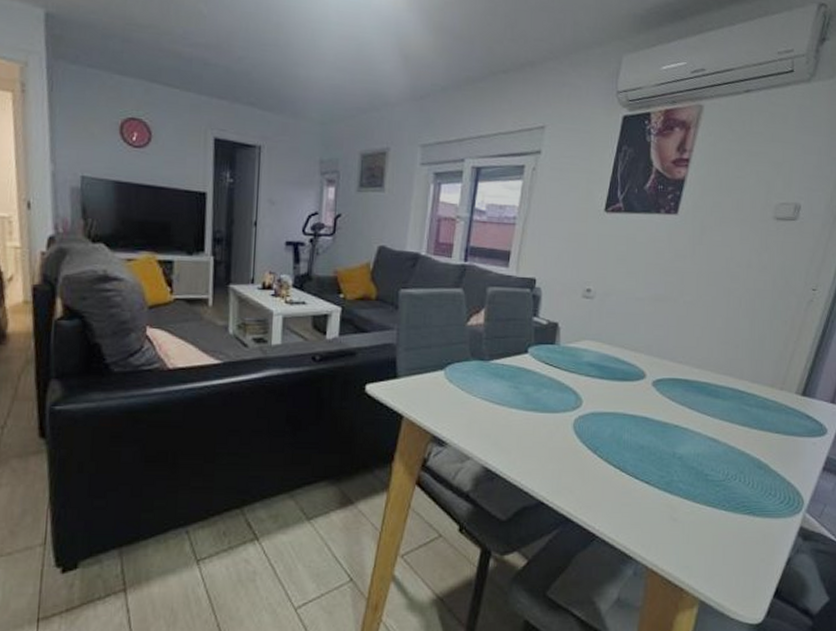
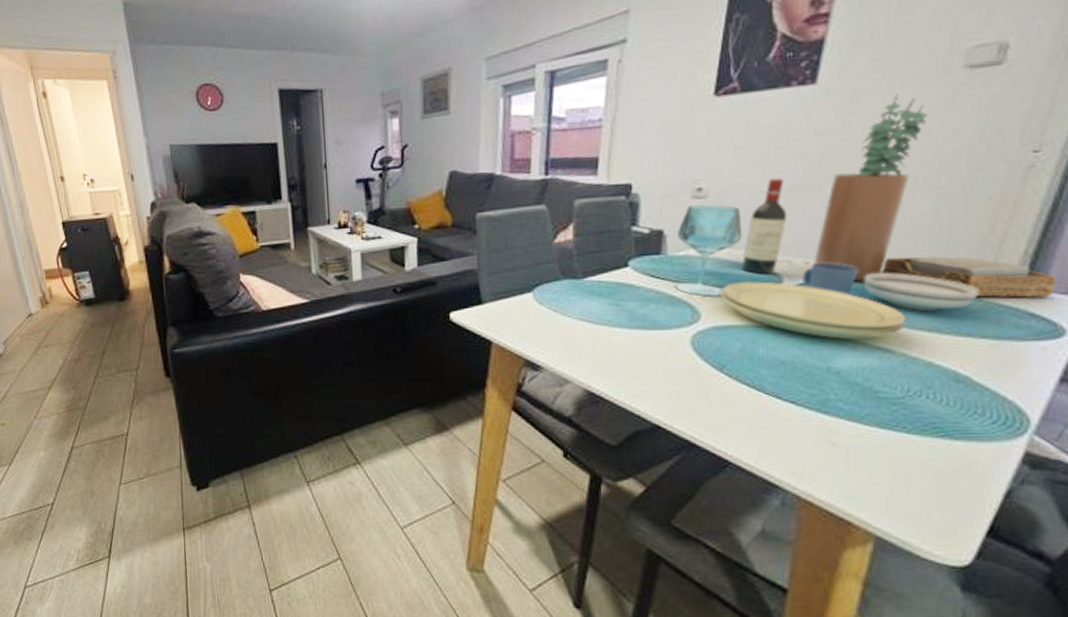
wine glass: none [564,304,619,386] -> present [675,205,743,297]
plate: none [599,373,729,431] -> present [721,280,907,340]
wine bottle: none [616,288,652,370] -> present [741,178,788,275]
mug: none [659,362,699,392] -> present [802,262,859,295]
vase: none [668,231,749,383] -> present [813,93,927,283]
bowl: none [701,375,776,410] -> present [863,273,978,312]
napkin holder: none [714,363,823,404] -> present [881,256,1057,299]

